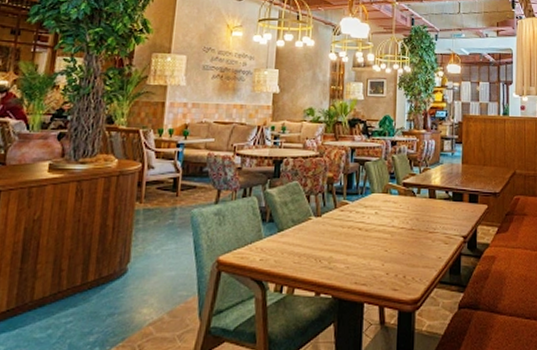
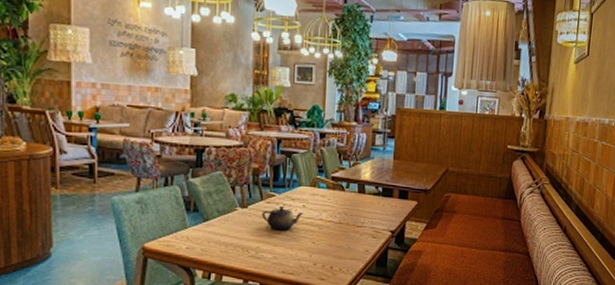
teapot: none [335,214,376,239] -> present [262,207,304,230]

